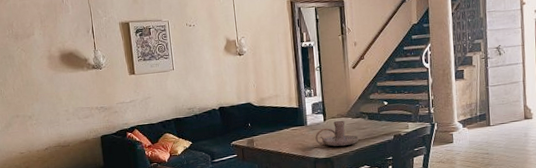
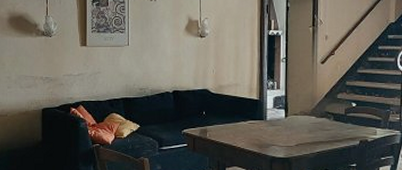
candle holder: present [315,120,360,147] -> none [274,118,322,147]

